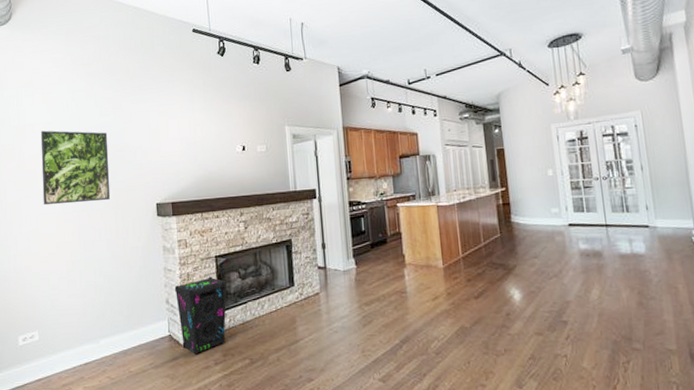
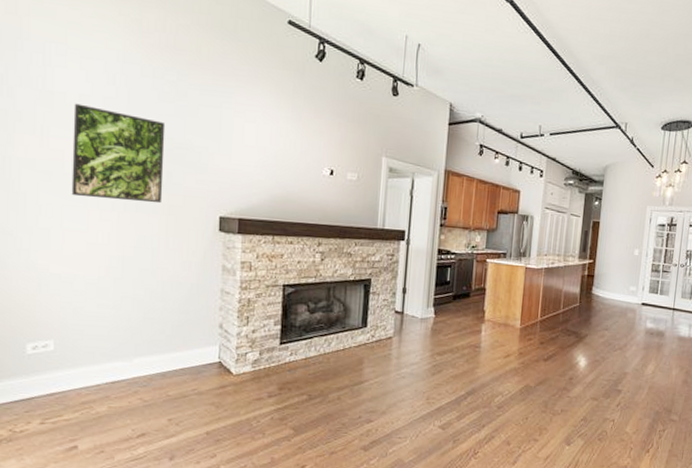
speaker: present [174,276,227,355] -> none [230,306,293,385]

